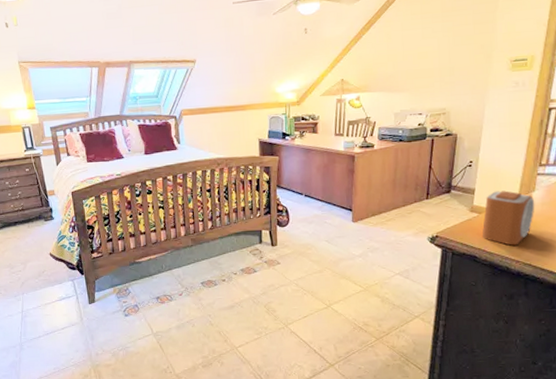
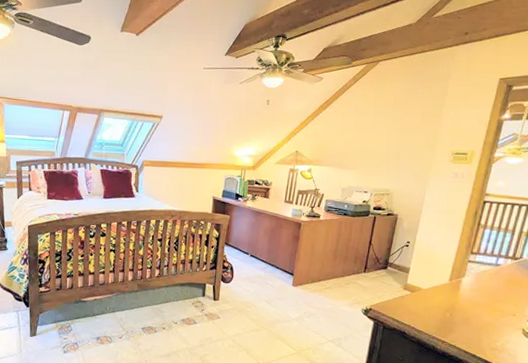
alarm clock: present [481,190,535,246] -> none [412,272,464,326]

